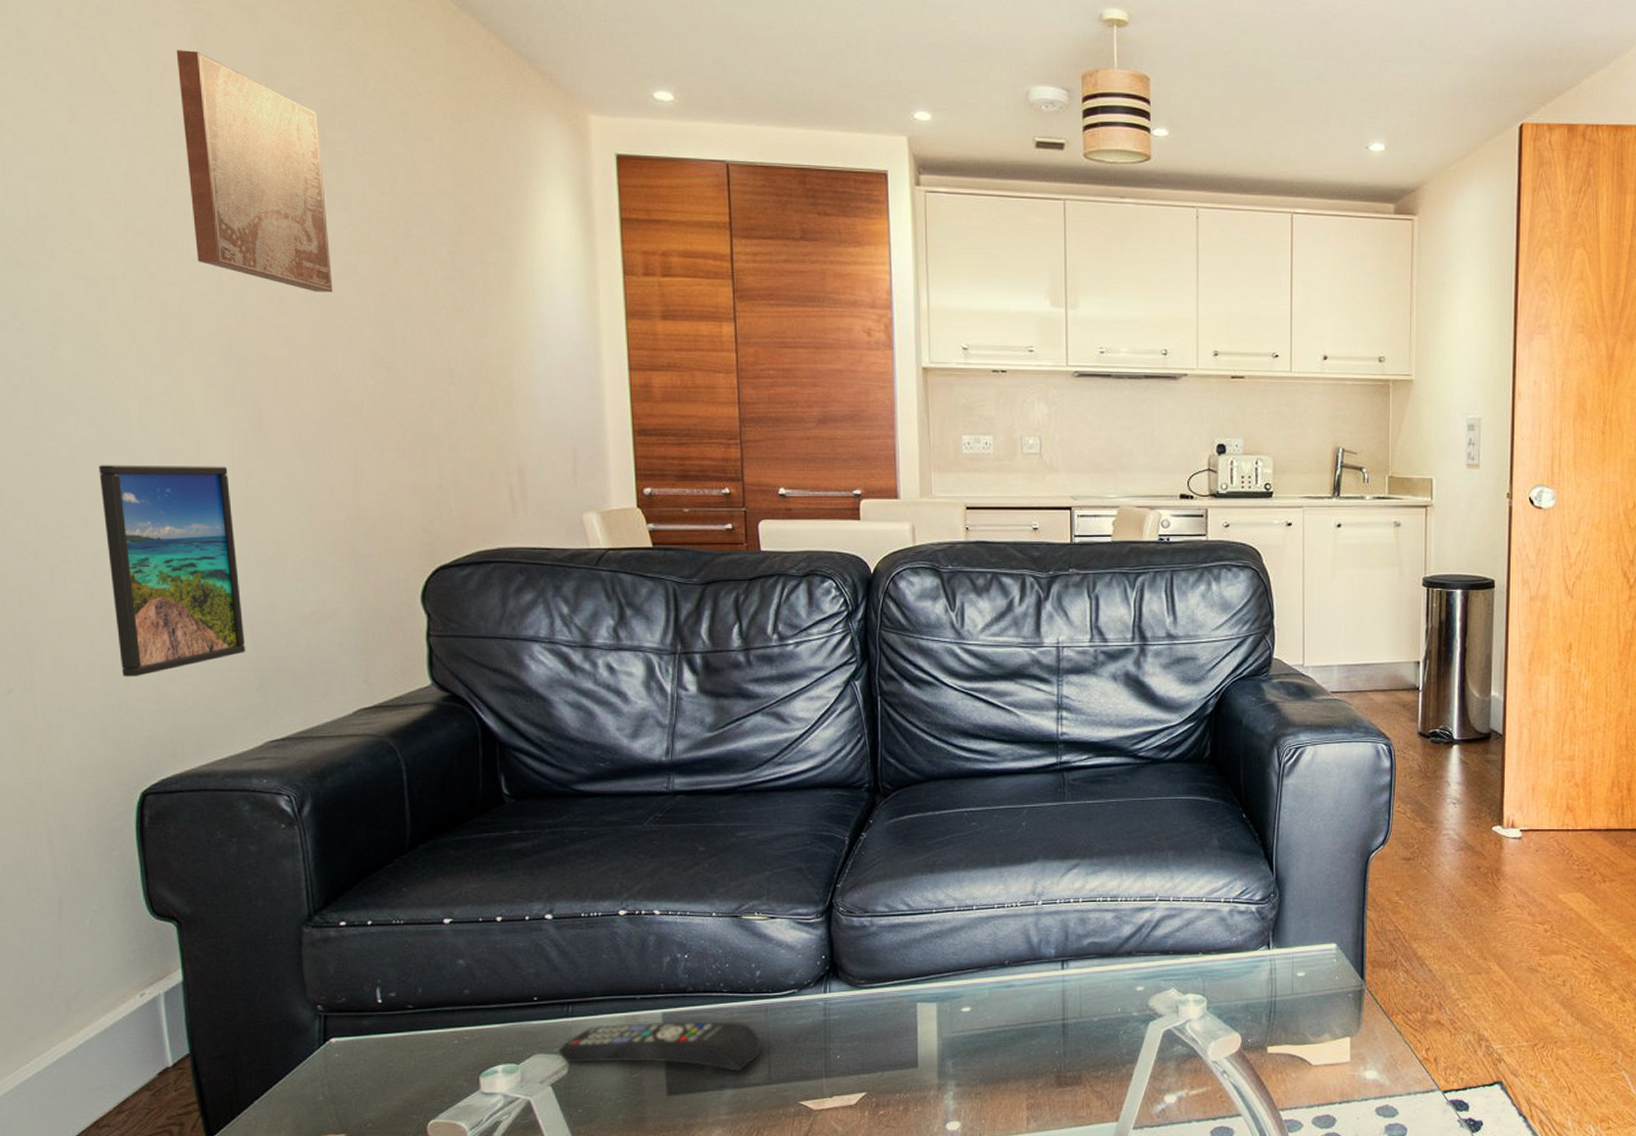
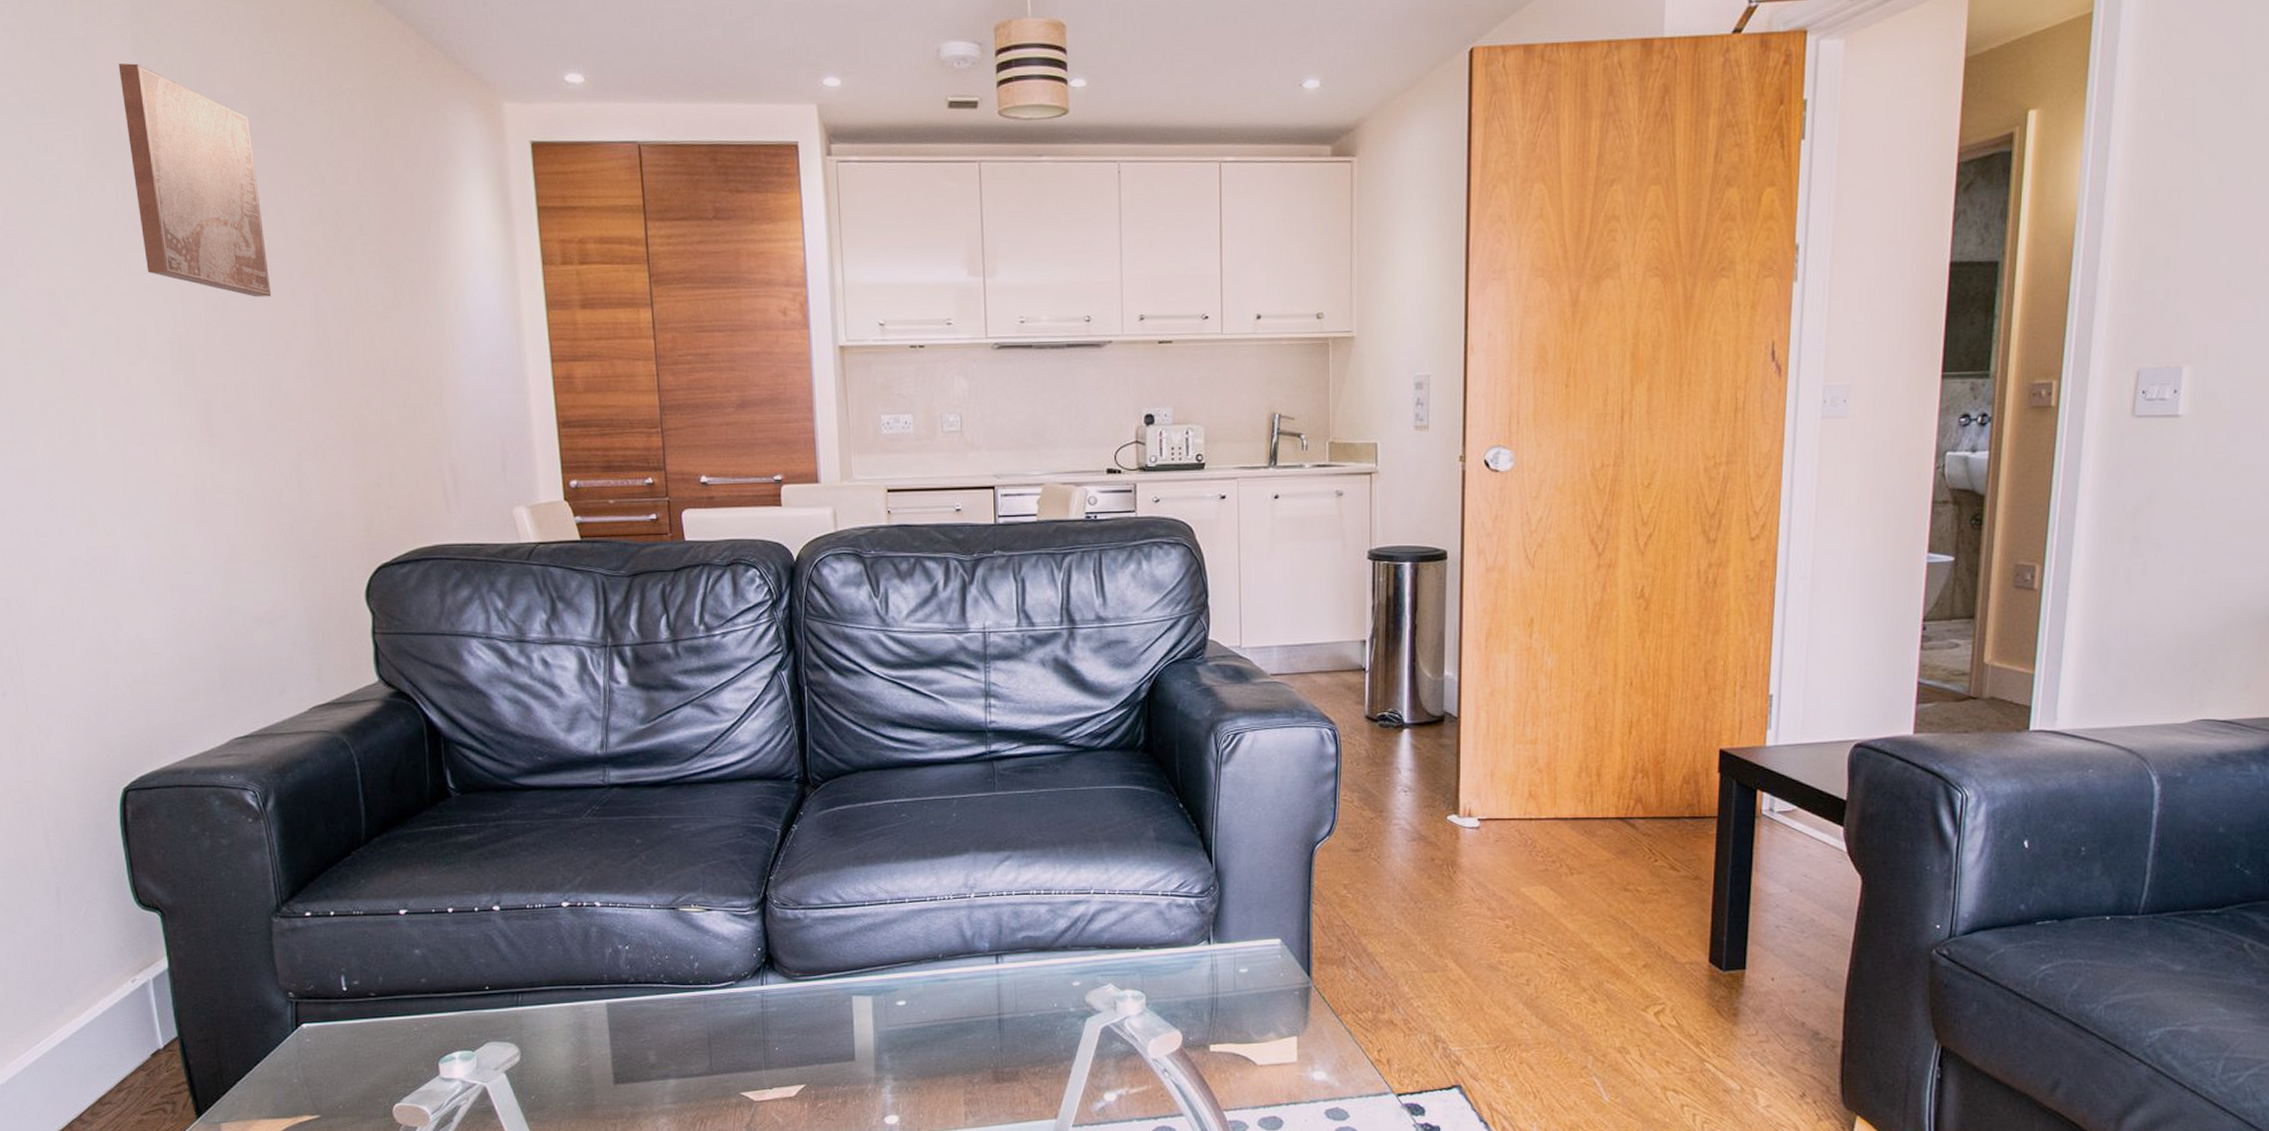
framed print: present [99,465,246,677] -> none [70,472,209,679]
remote control: present [558,1021,763,1070] -> none [510,1012,704,1061]

